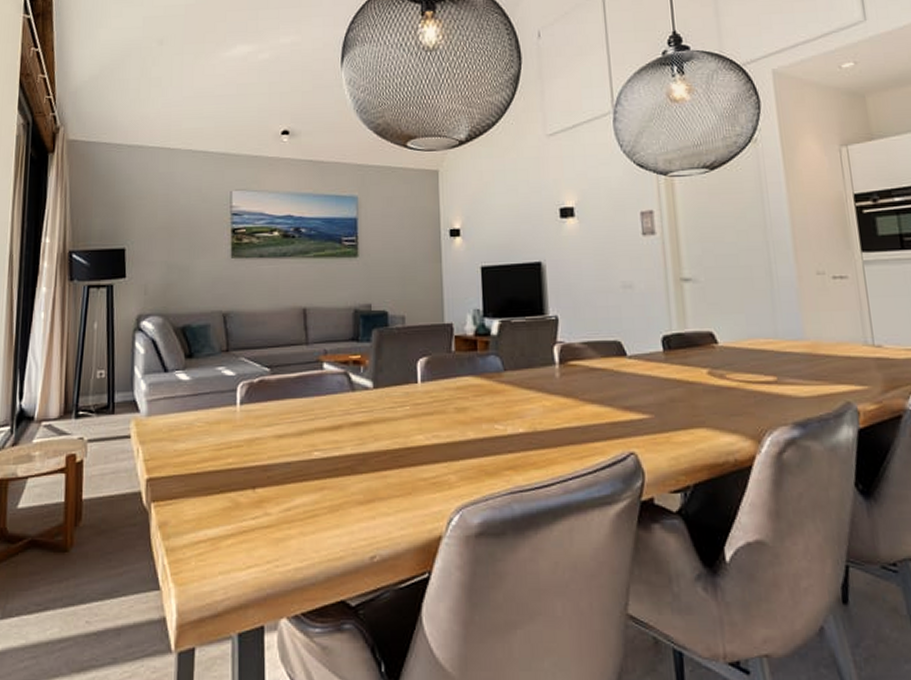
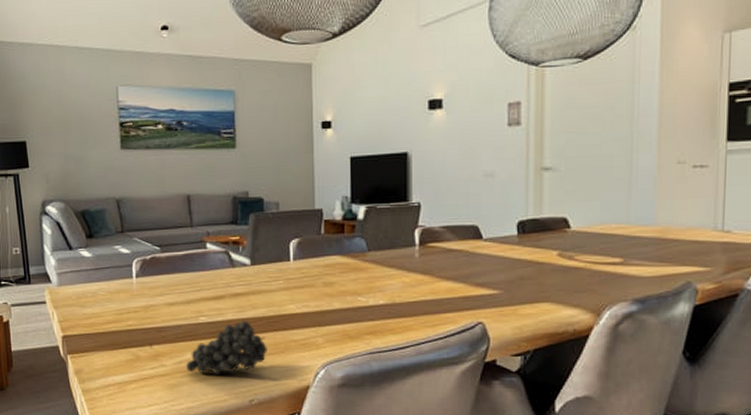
fruit: none [295,455,392,524] -> present [186,320,267,374]

